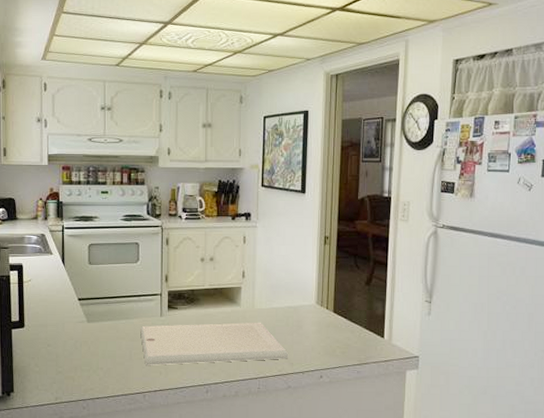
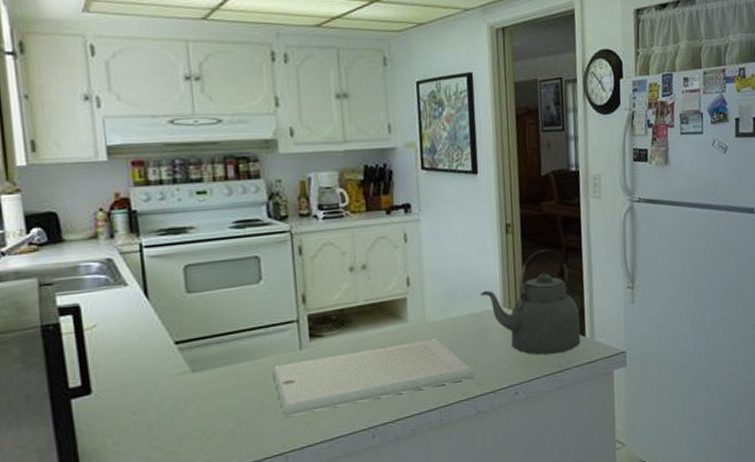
kettle: none [298,260,380,350] -> present [479,249,581,356]

